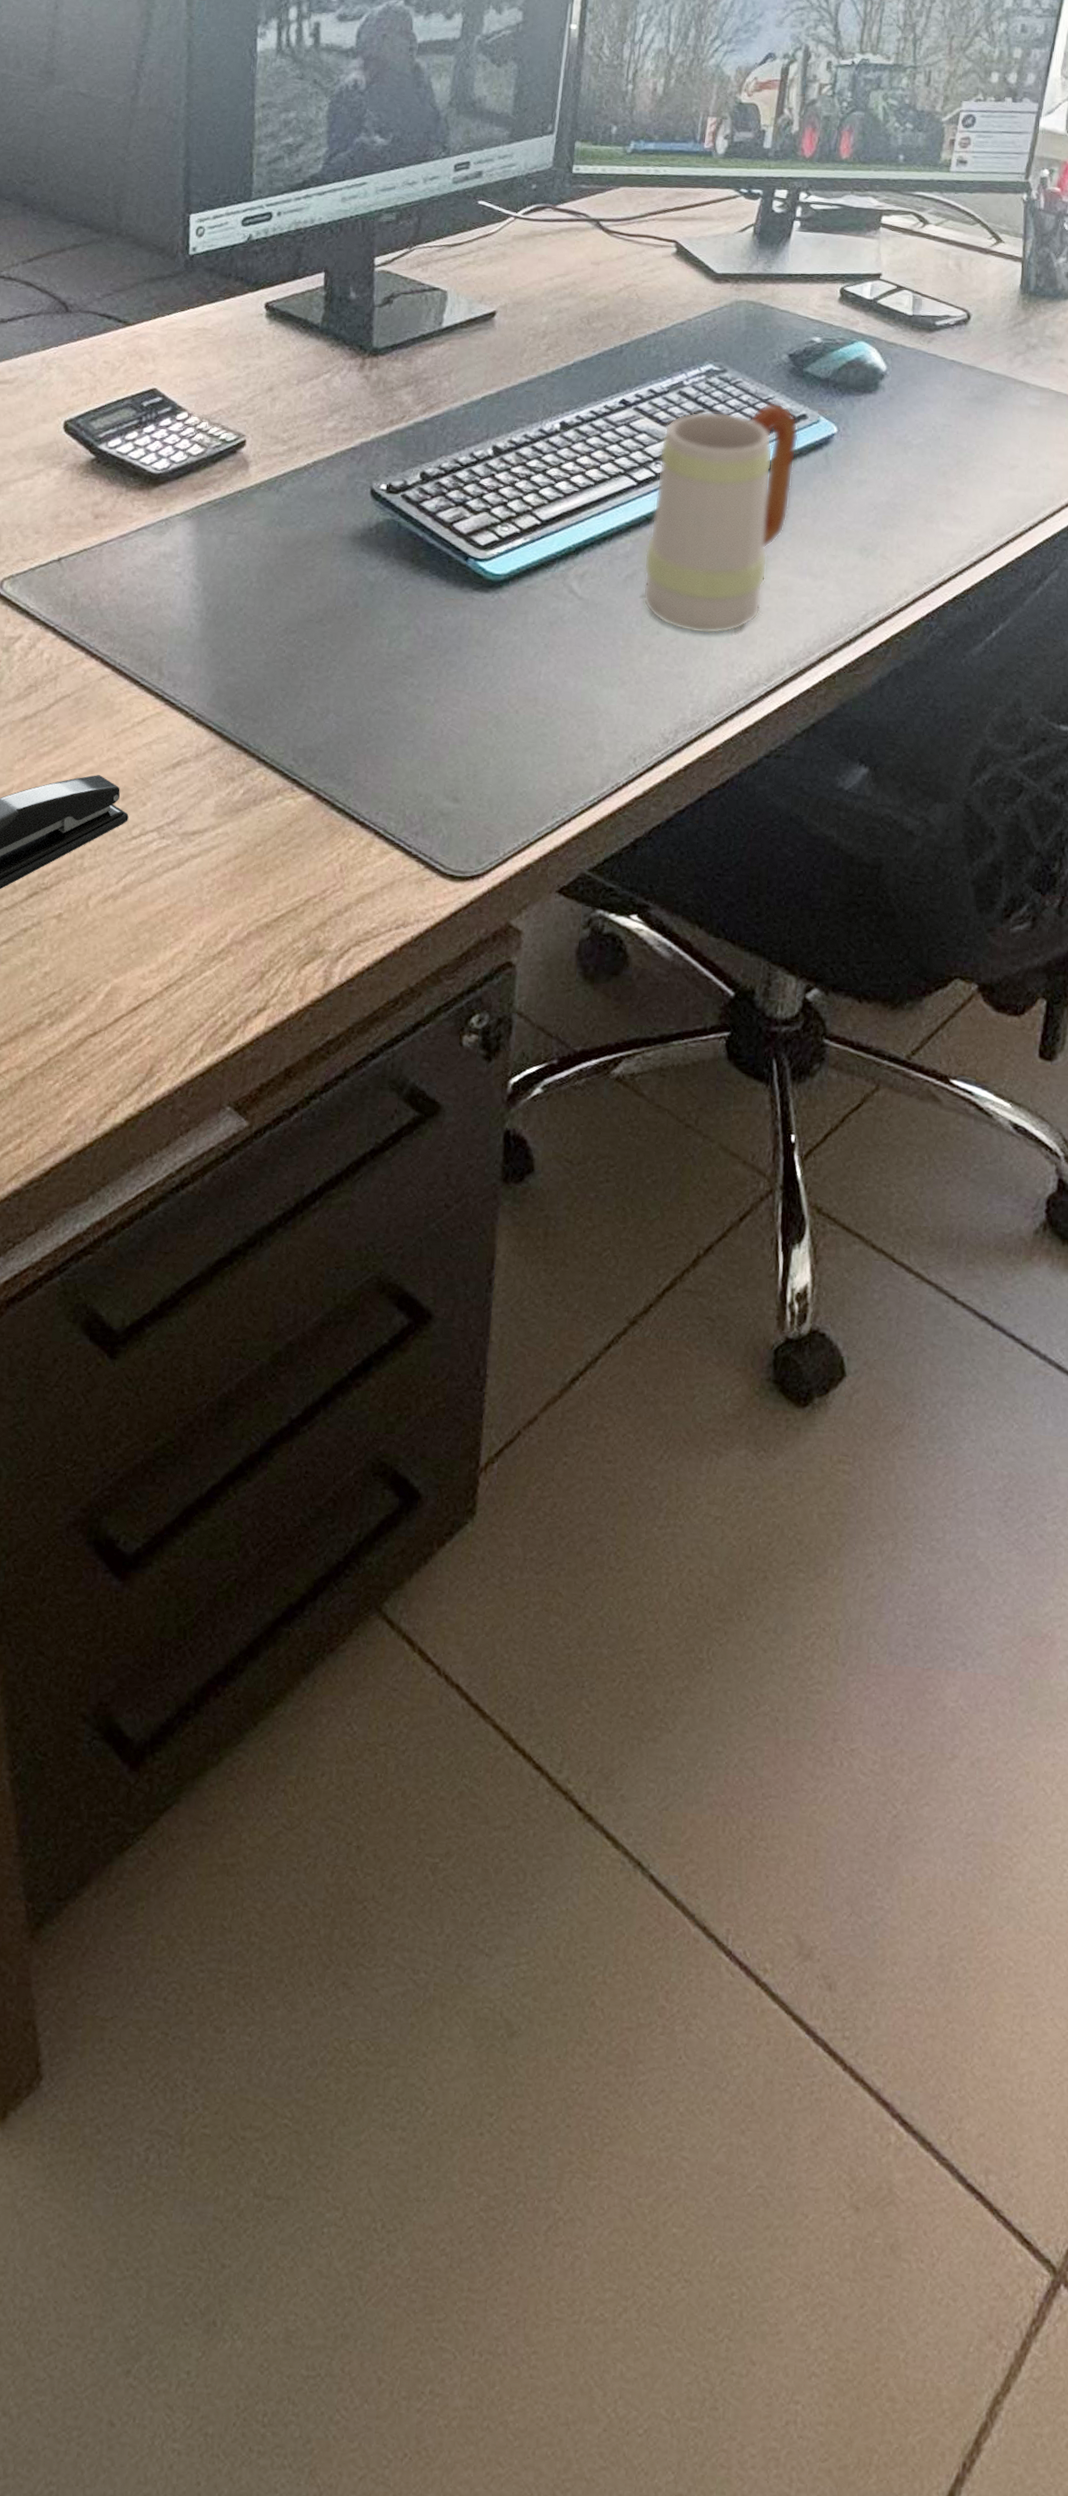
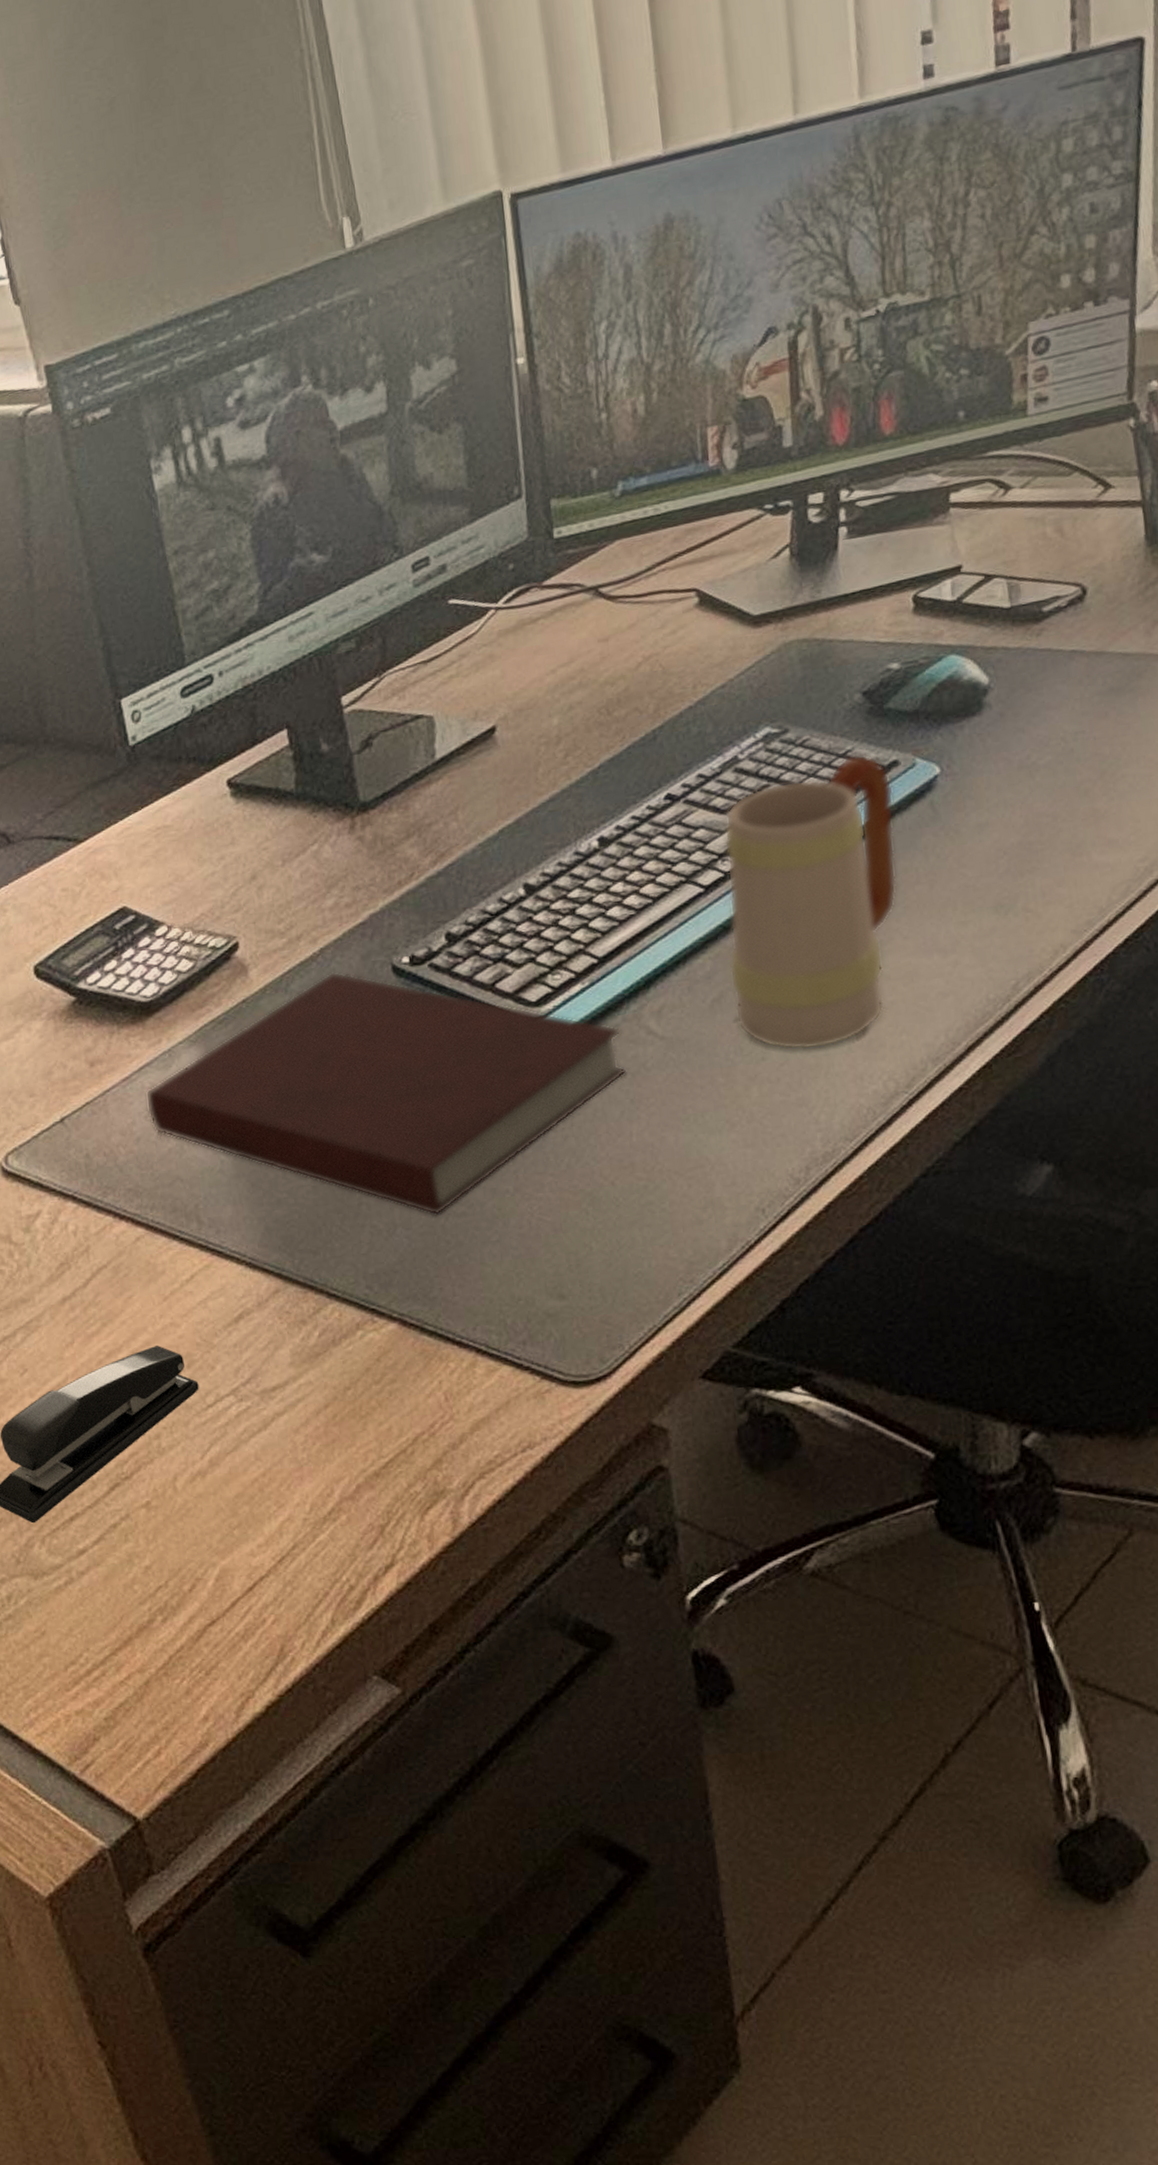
notebook: none [136,483,549,710] -> present [145,971,627,1216]

